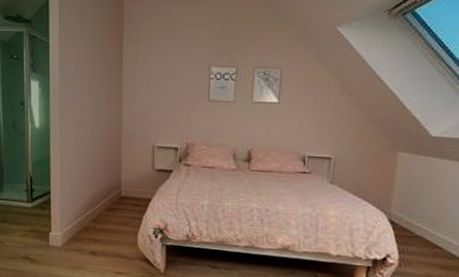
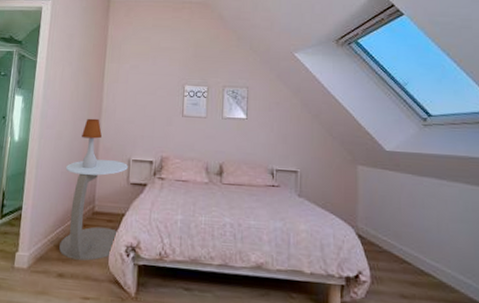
side table: none [90,146,152,241] -> present [59,160,128,261]
table lamp: none [103,103,124,155] -> present [81,118,102,169]

